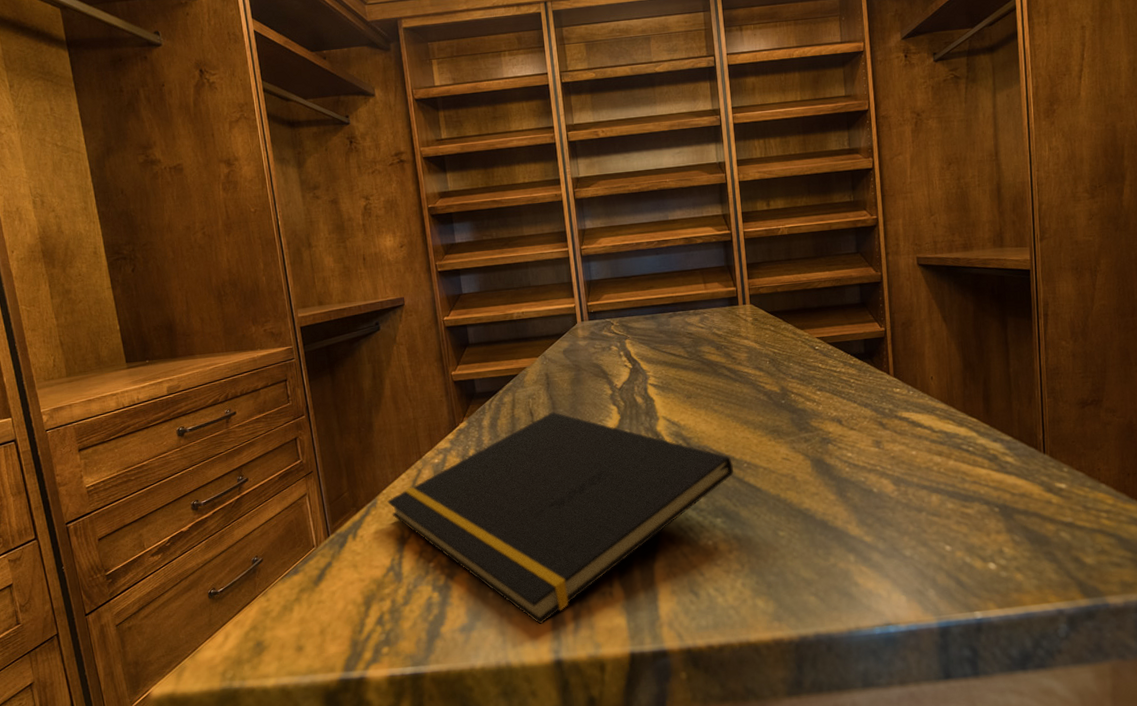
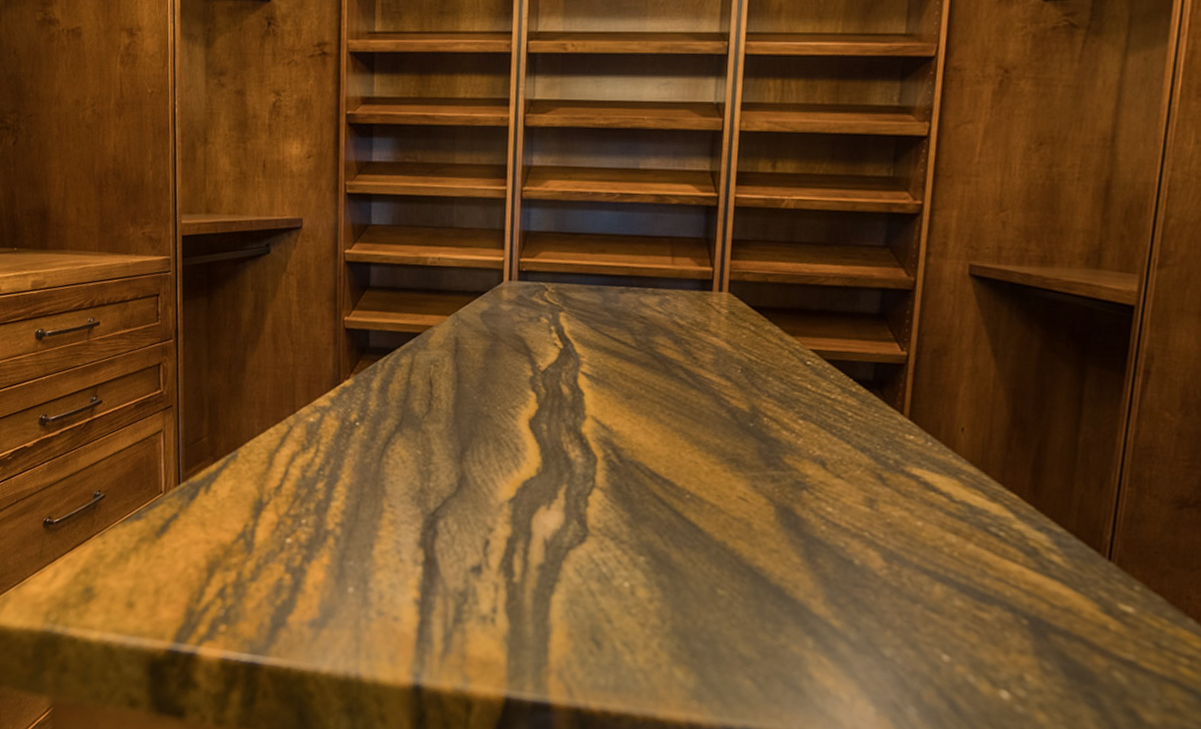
notepad: present [387,412,734,625] -> none [249,385,673,639]

